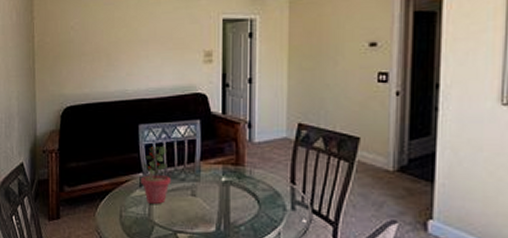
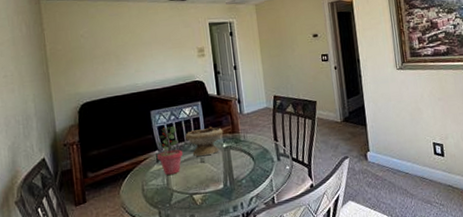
bowl: none [176,153,224,188] -> present [185,127,224,156]

